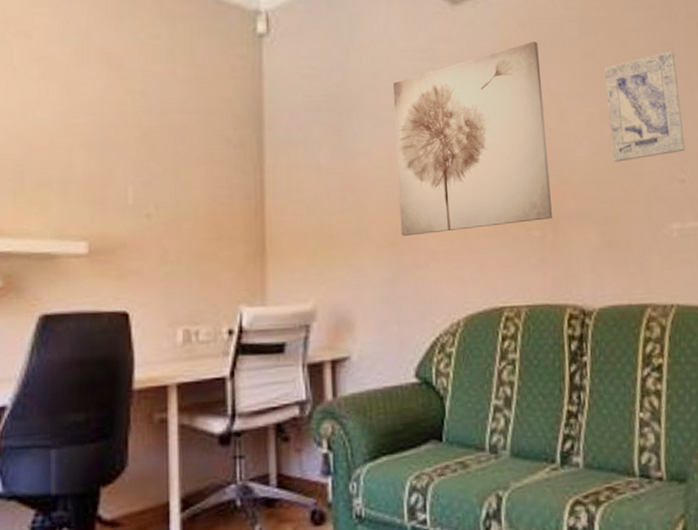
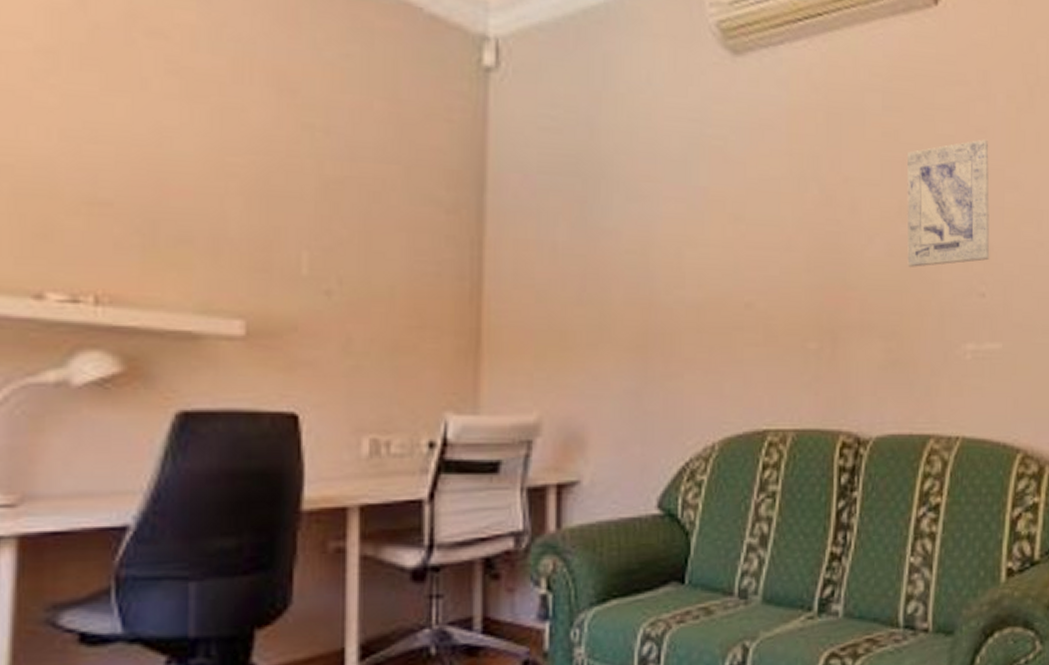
wall art: present [392,41,553,236] -> none [651,111,833,339]

